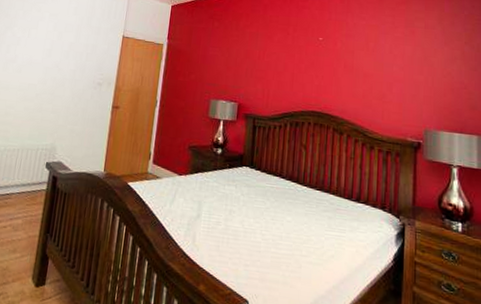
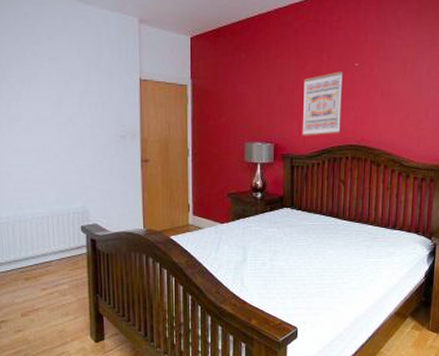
wall art: none [265,43,308,100] -> present [302,71,344,136]

